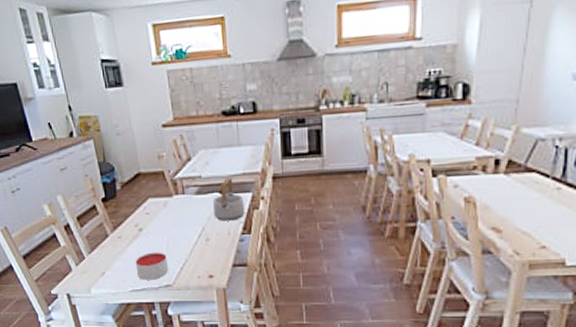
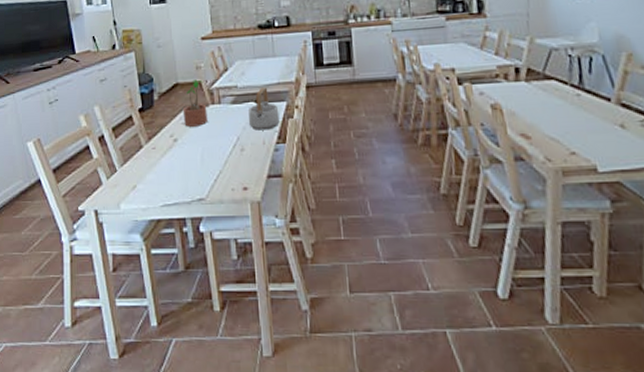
candle: present [135,252,169,280] -> none [168,163,203,194]
potted plant: none [146,169,172,217] -> present [182,79,208,127]

